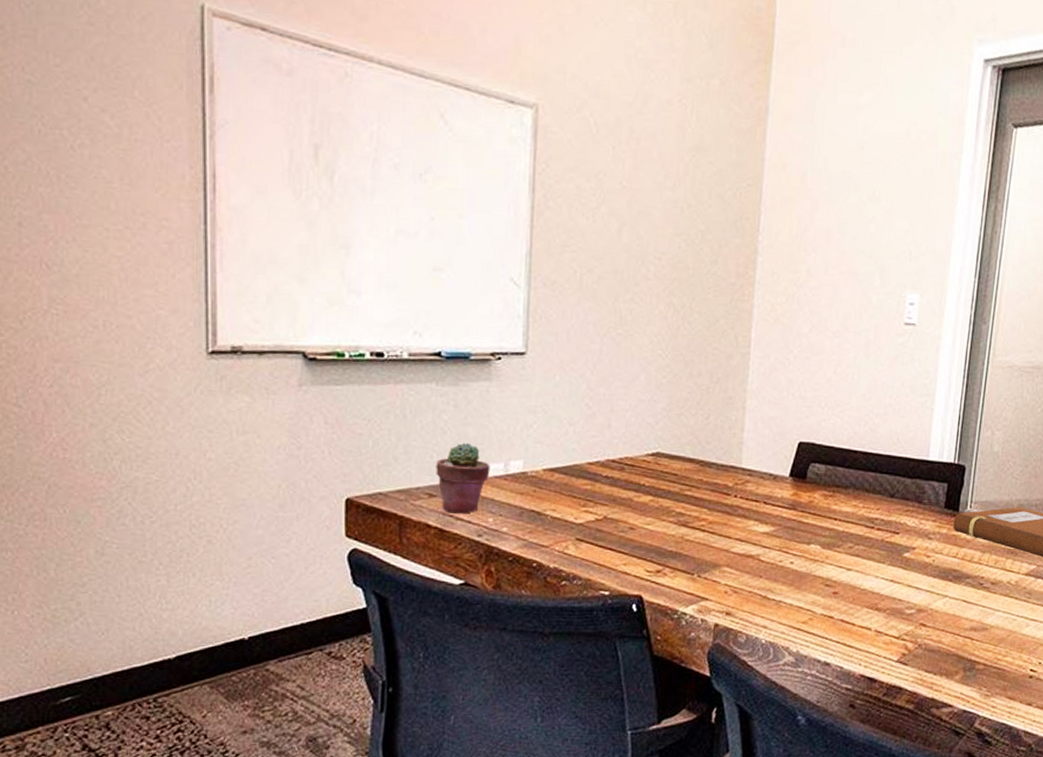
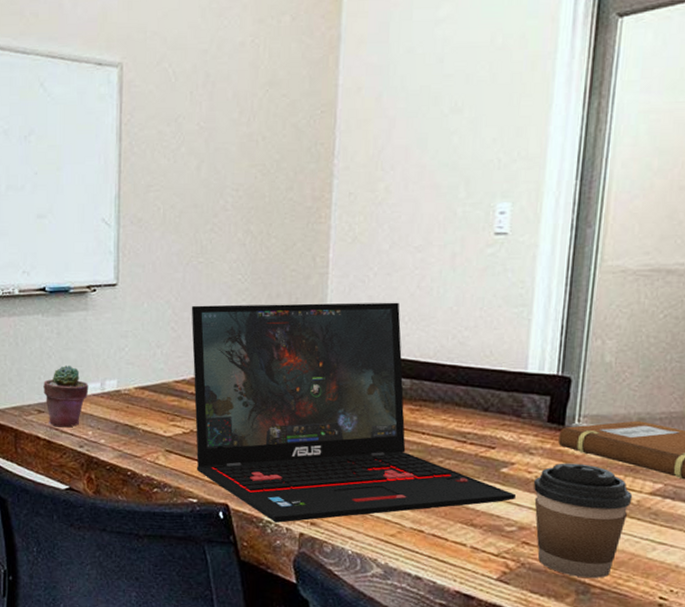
laptop: none [607,380,917,614] -> present [191,302,517,523]
coffee cup: none [931,547,1012,656] -> present [534,463,633,579]

